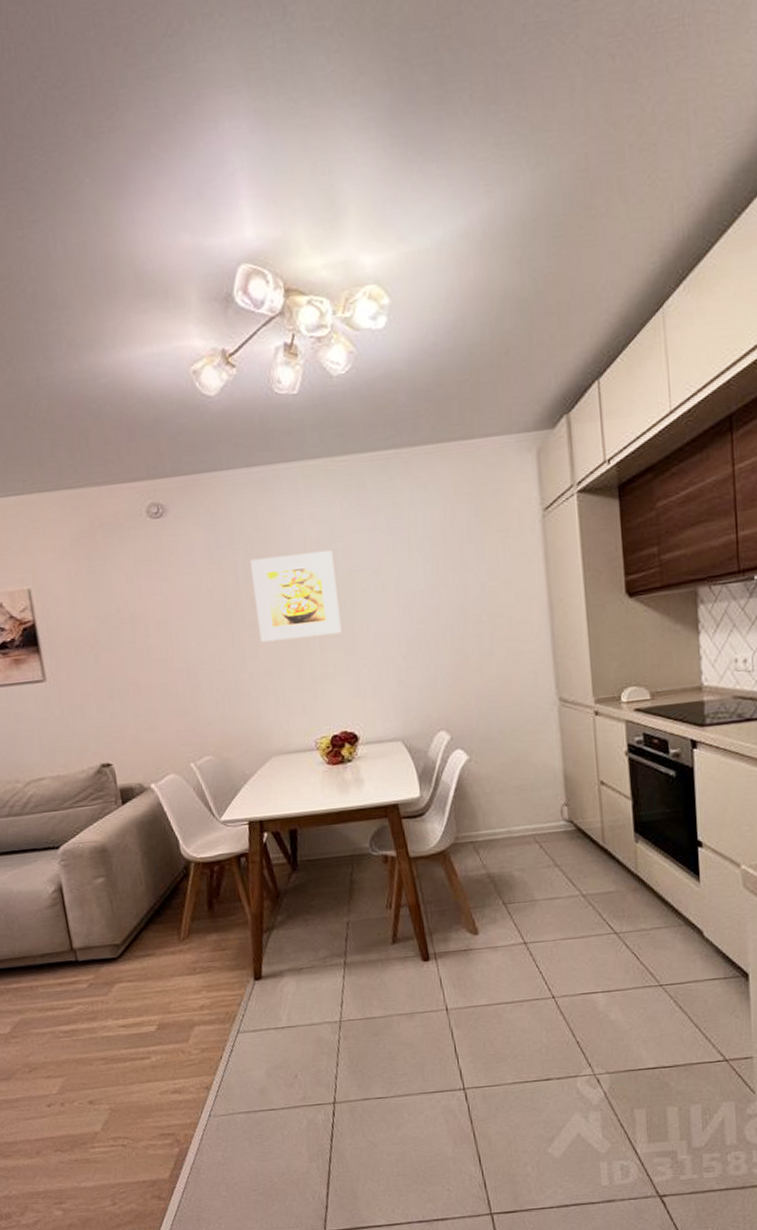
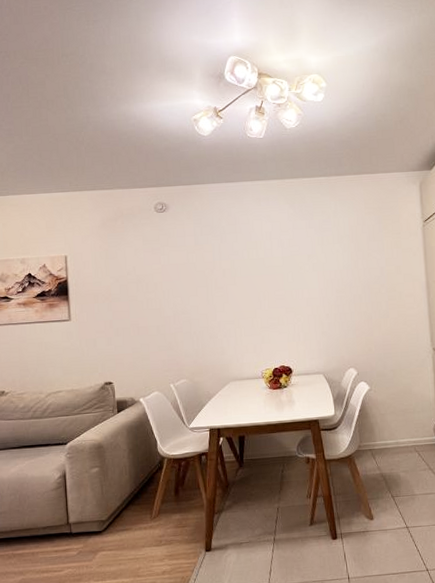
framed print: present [250,550,342,643] -> none [224,240,284,301]

